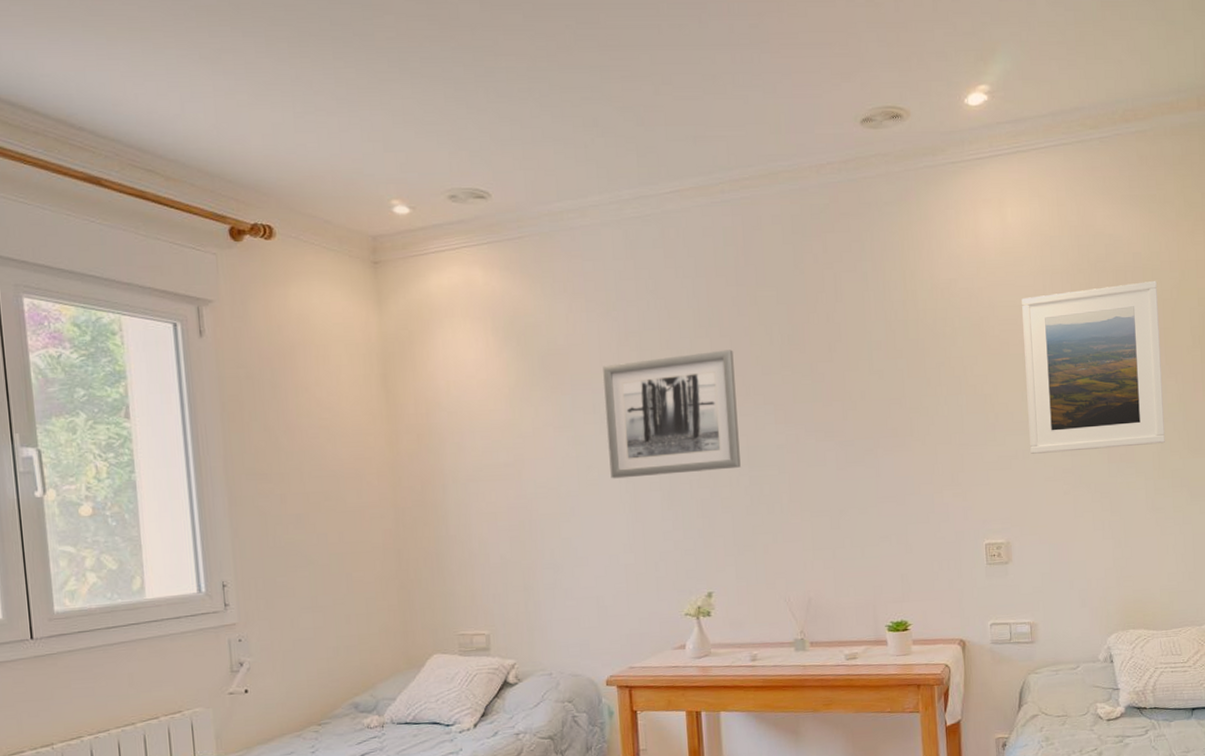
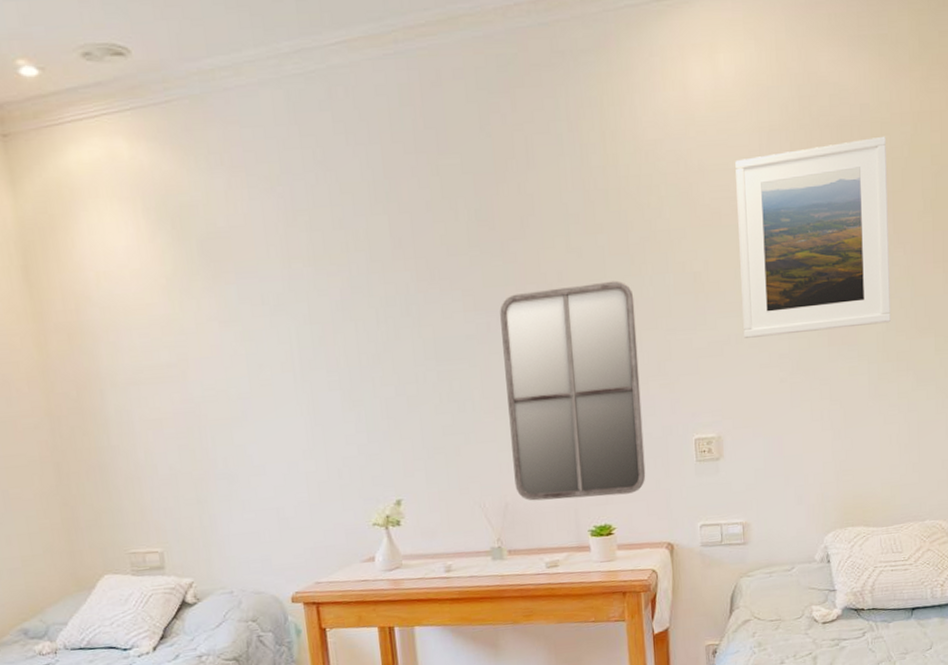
wall art: present [603,349,741,479] -> none [269,228,427,378]
home mirror: none [808,400,940,597] -> present [500,280,646,501]

